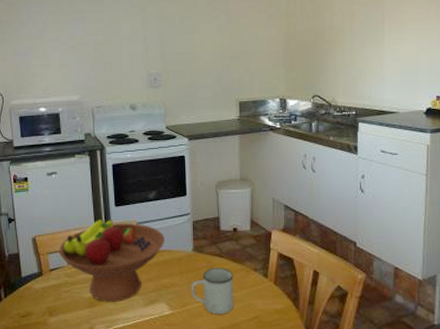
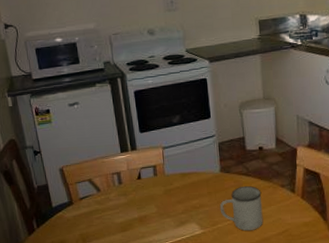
fruit bowl: present [59,219,165,302] -> none [87,146,192,226]

